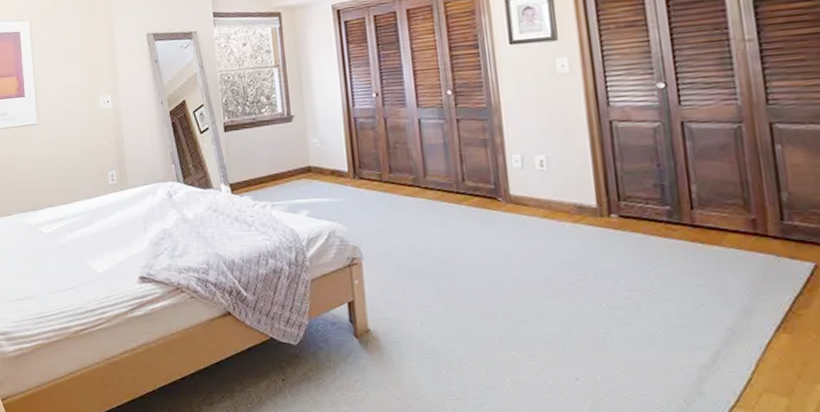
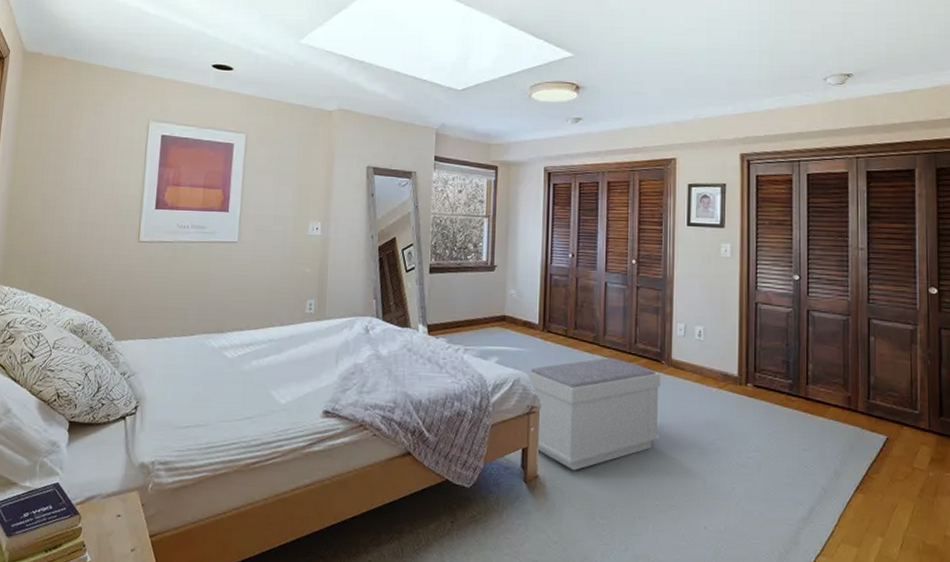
bench: none [343,199,507,323] -> present [527,357,661,471]

